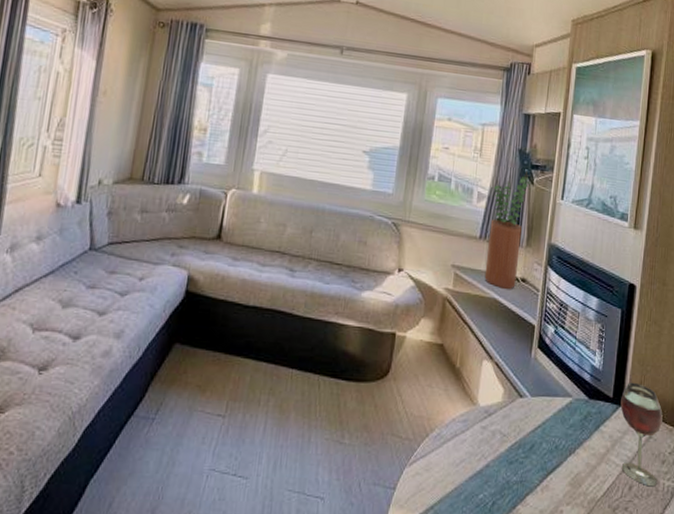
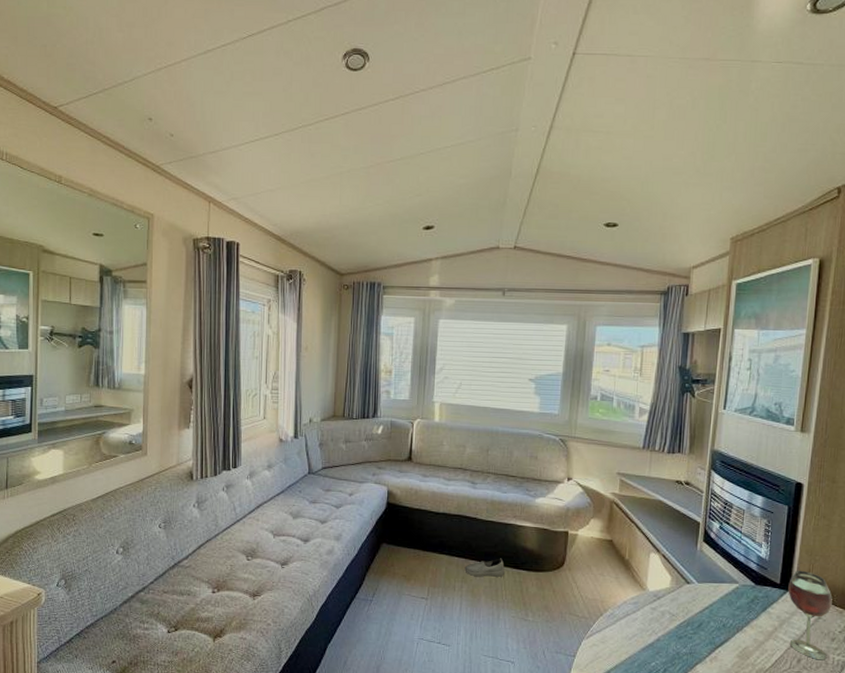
shoe: none [273,364,322,388] -> present [464,558,506,577]
vase: present [484,170,530,290] -> none [649,385,691,493]

